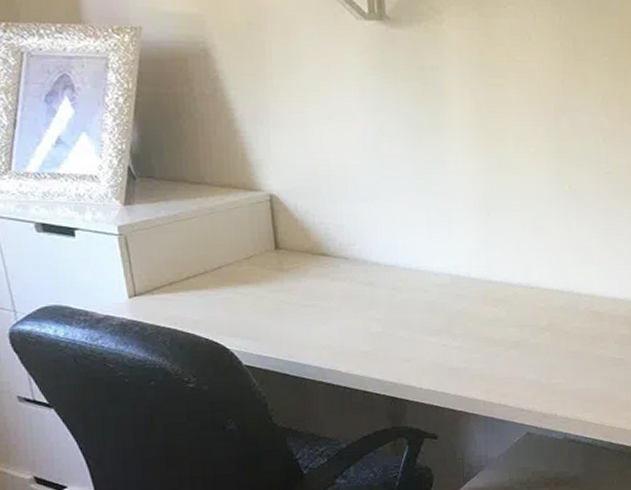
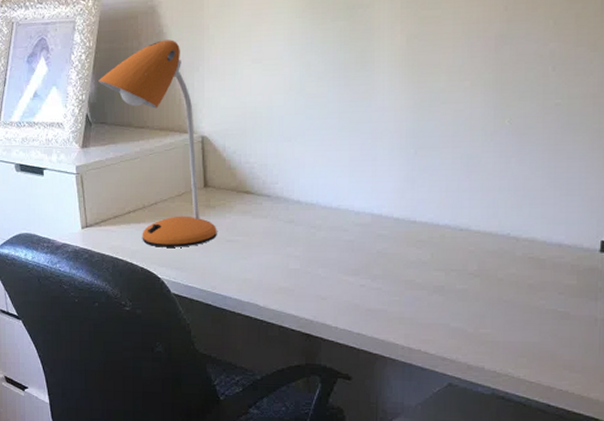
desk lamp: none [142,87,292,316] -> present [98,39,217,247]

